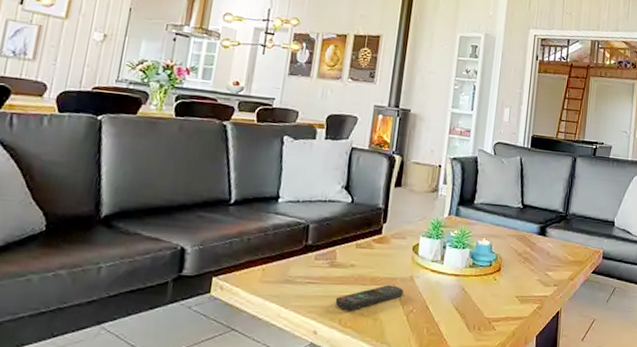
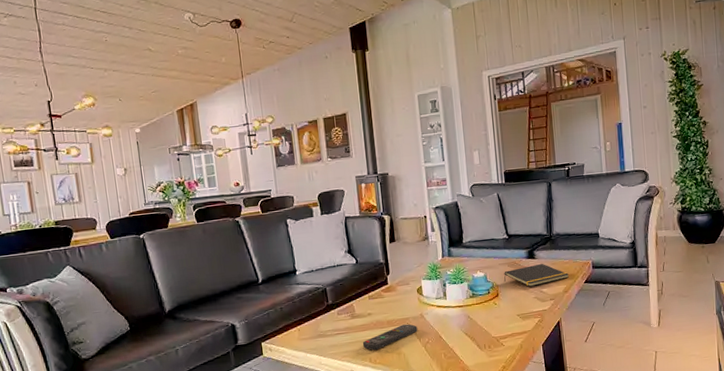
notepad: none [509,242,578,267] -> present [503,263,570,287]

